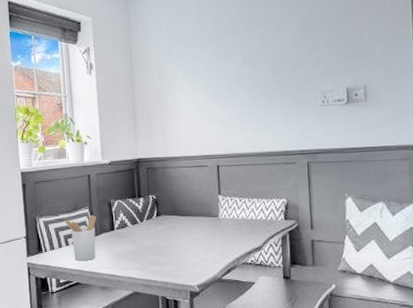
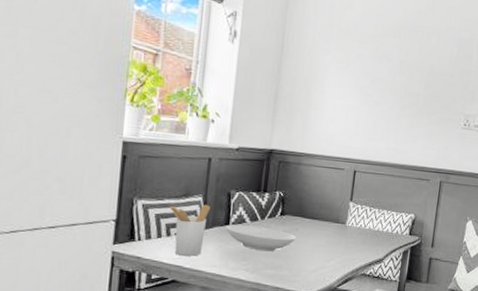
bowl: none [112,228,175,250] -> present [226,224,297,252]

